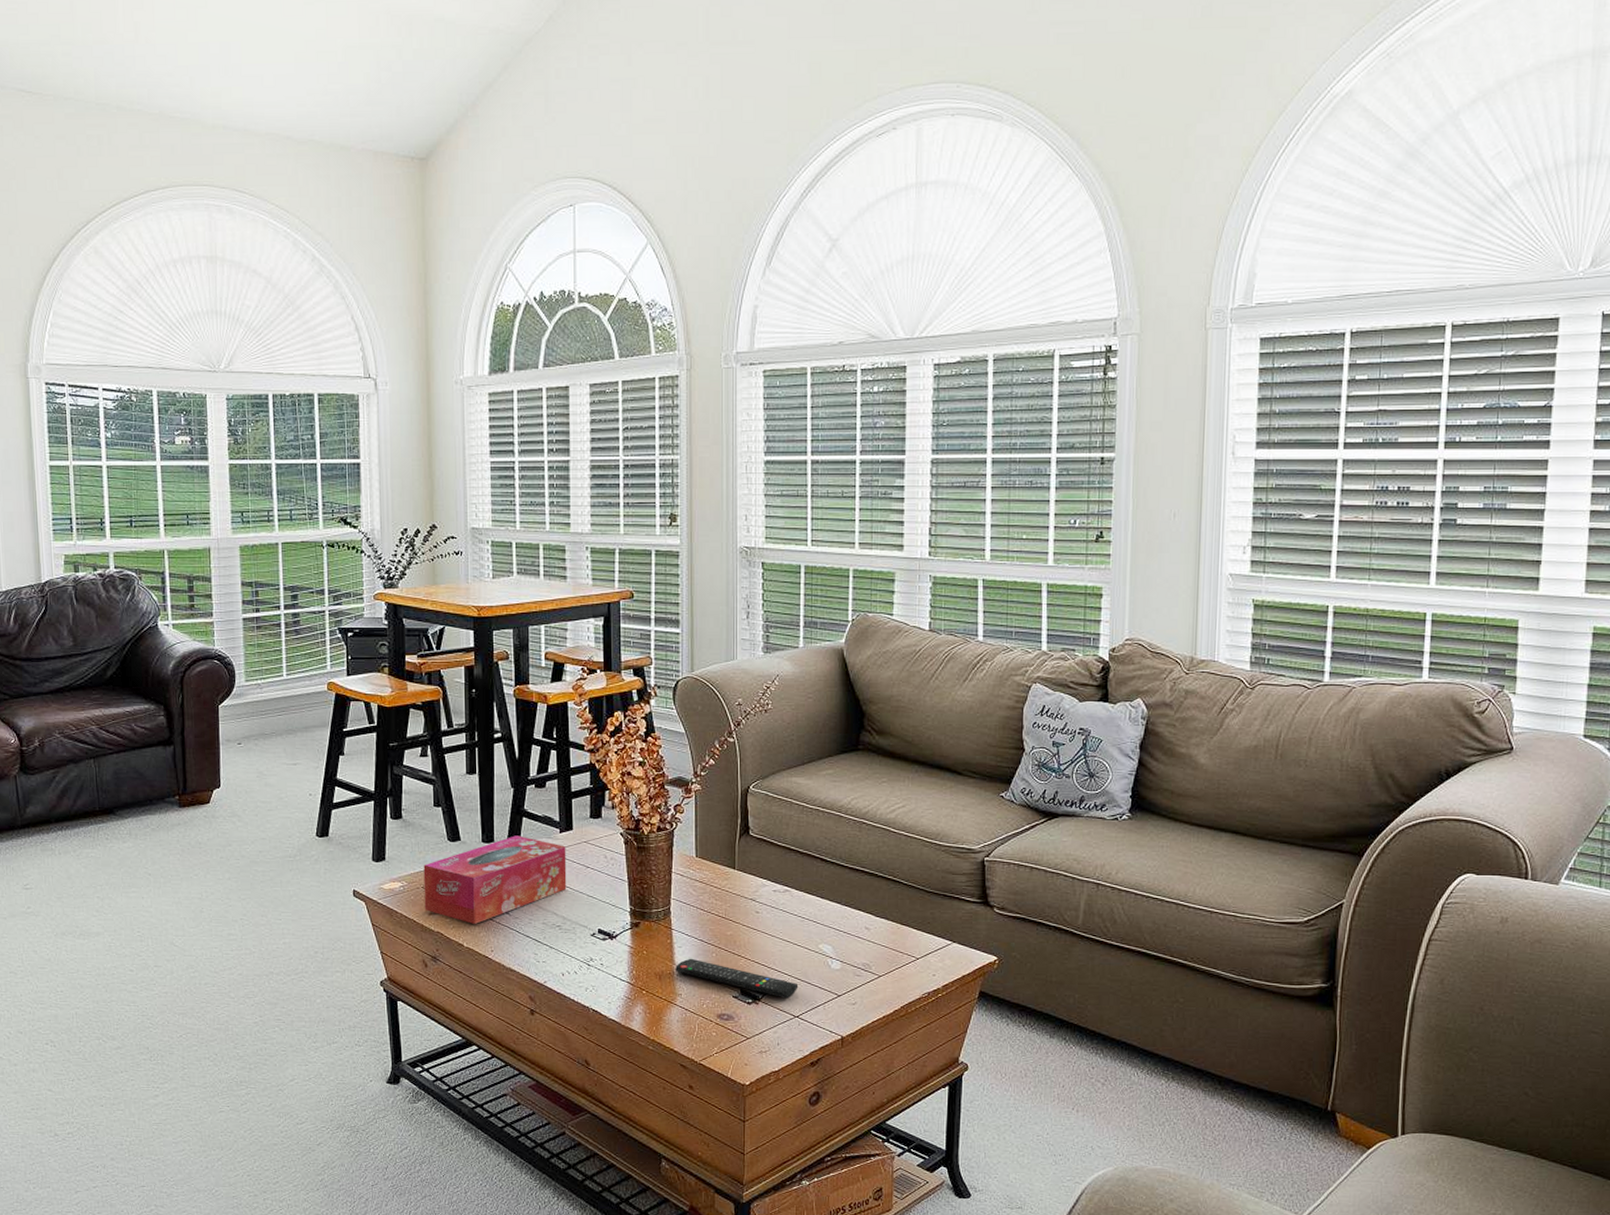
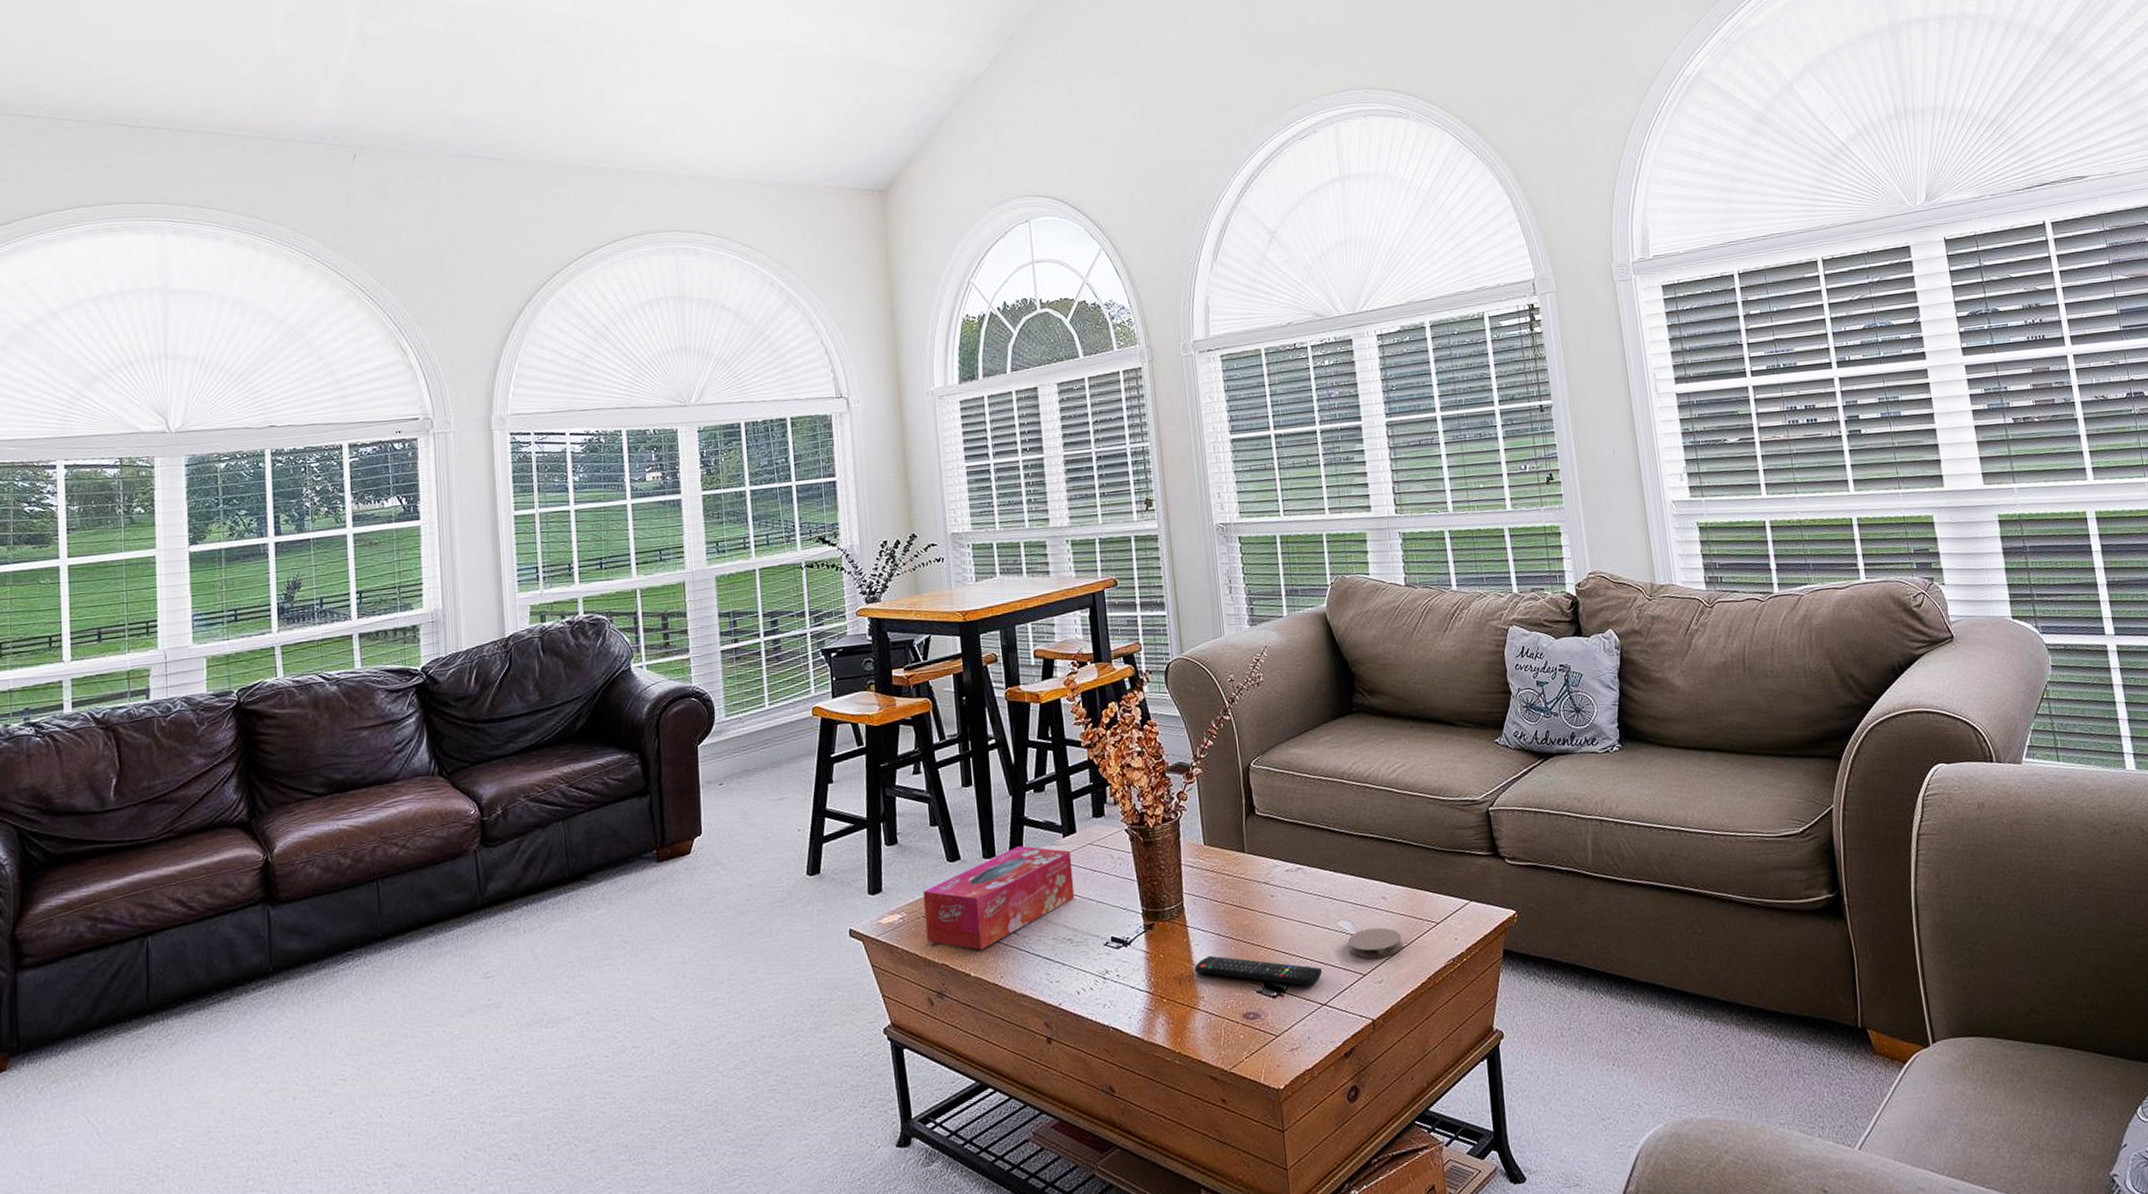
coaster: none [826,955,880,982] -> present [1347,927,1403,958]

